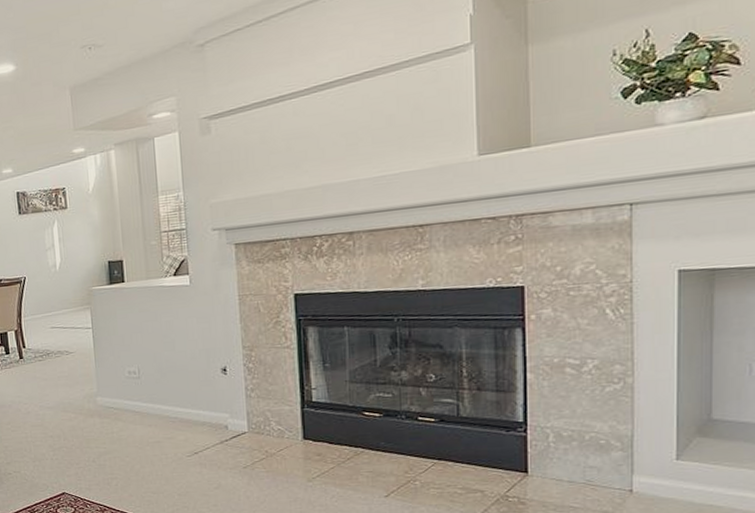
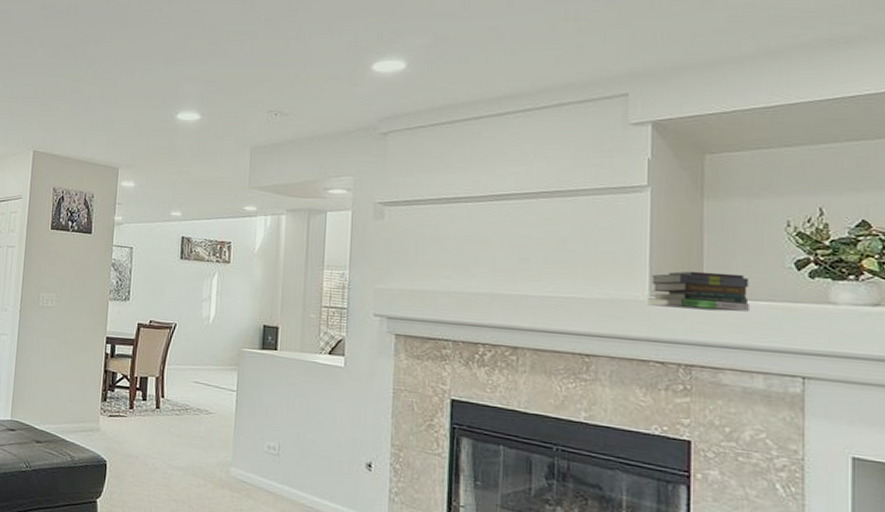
books: none [475,114,578,165] -> present [646,271,751,312]

